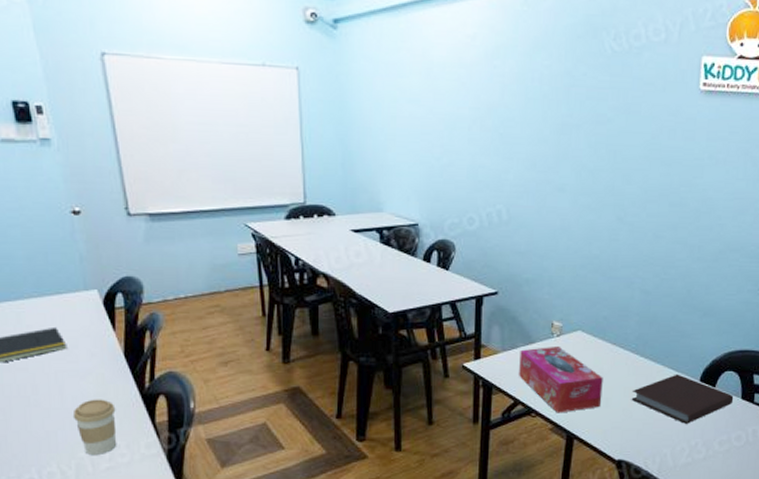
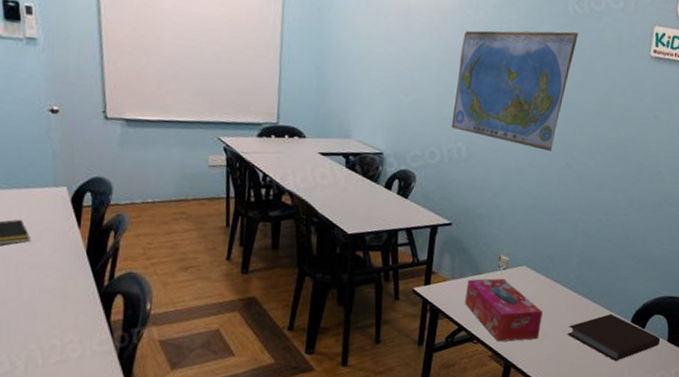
coffee cup: present [72,399,117,455] -> none [28,292,72,348]
world map: none [488,71,618,205] -> present [451,30,579,151]

